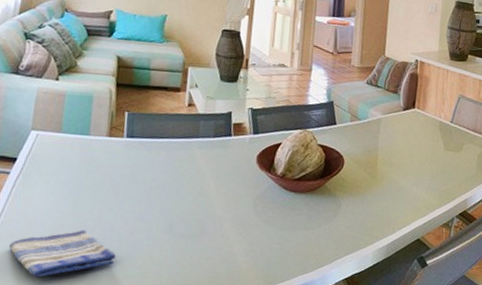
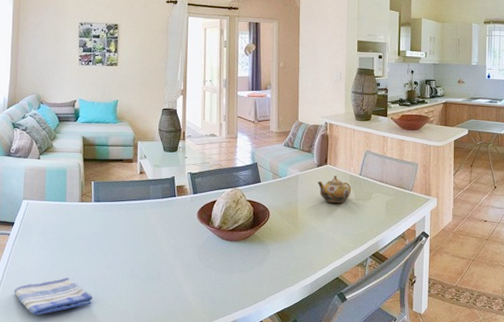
teapot: none [402,121,441,154] -> present [318,176,352,203]

